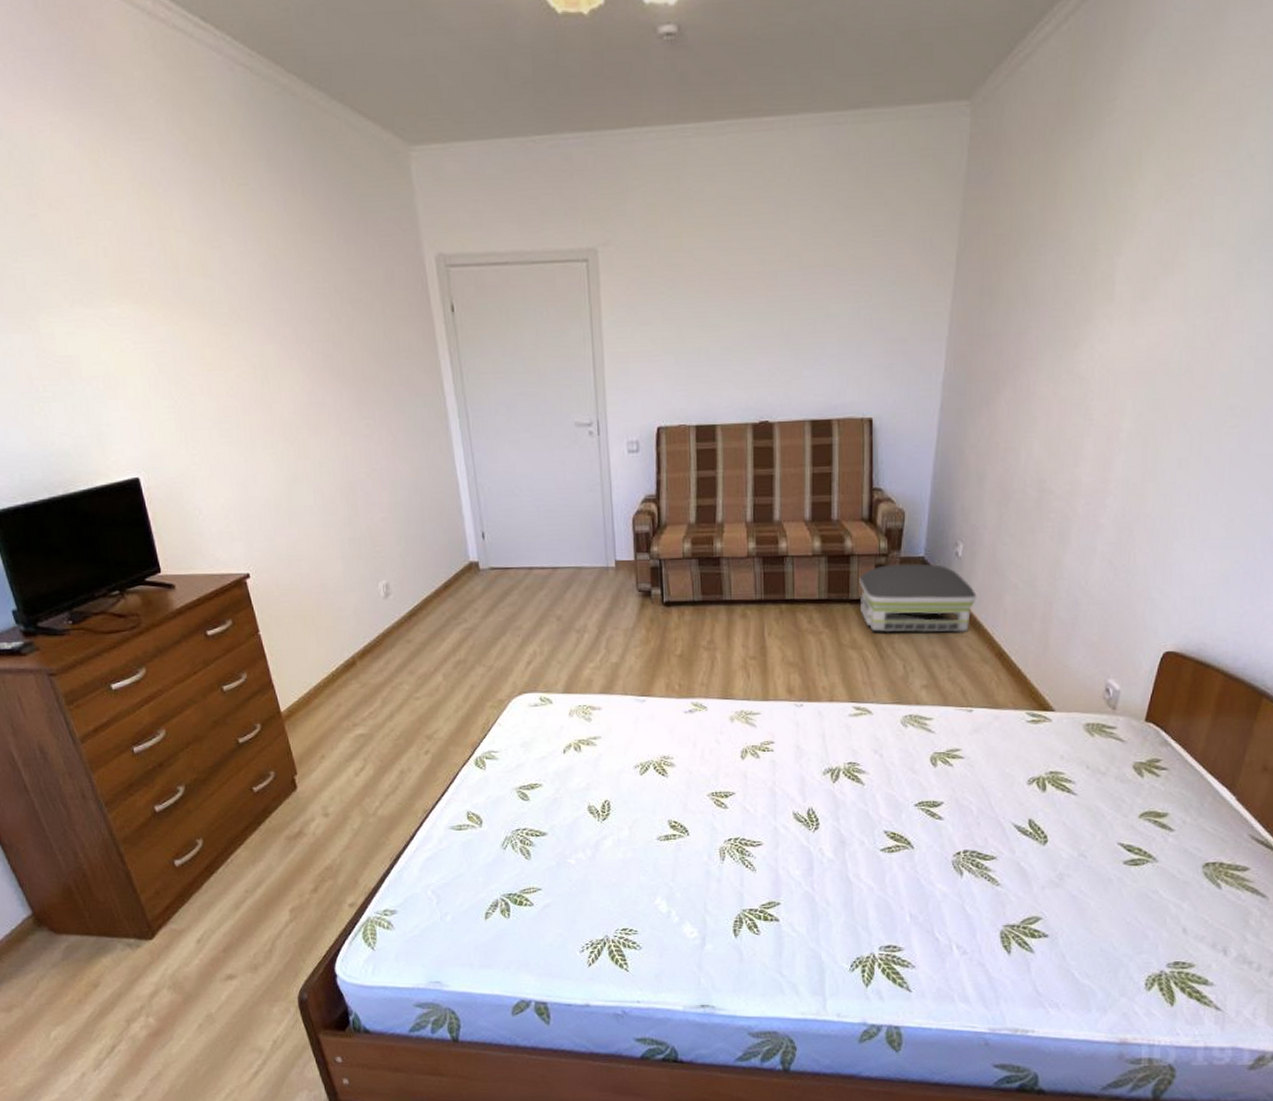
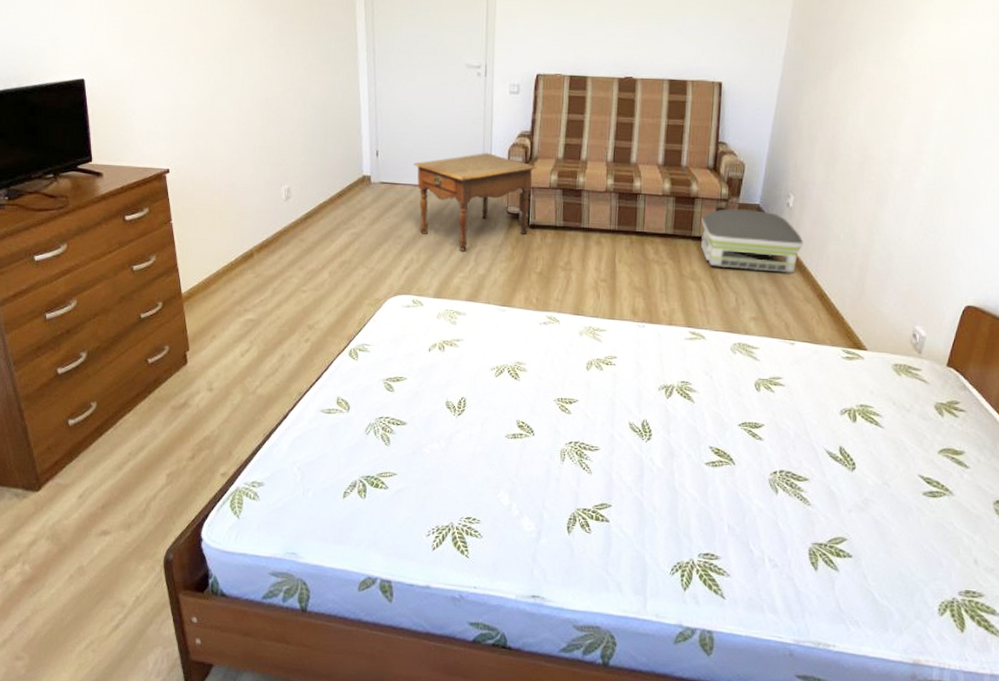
side table: none [525,523,667,638] -> present [413,152,537,251]

